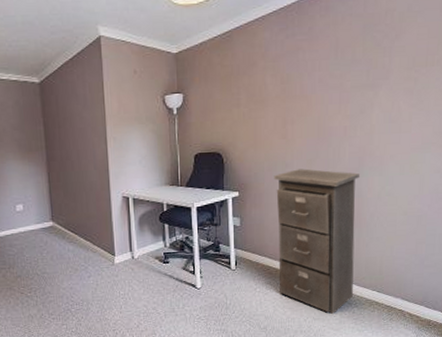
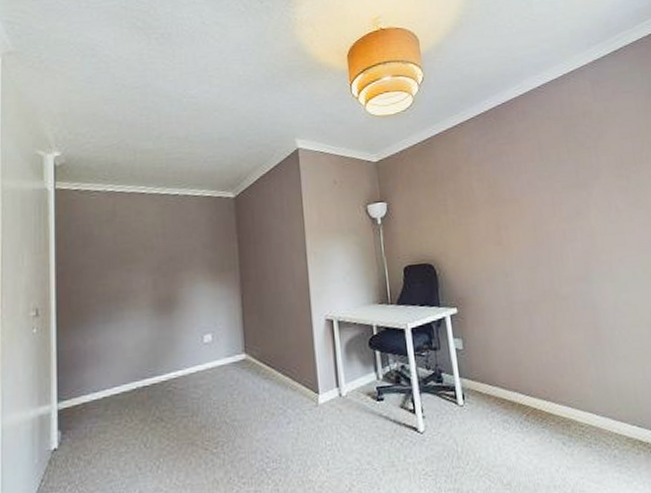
filing cabinet: present [274,168,361,315] -> none [494,277,610,461]

